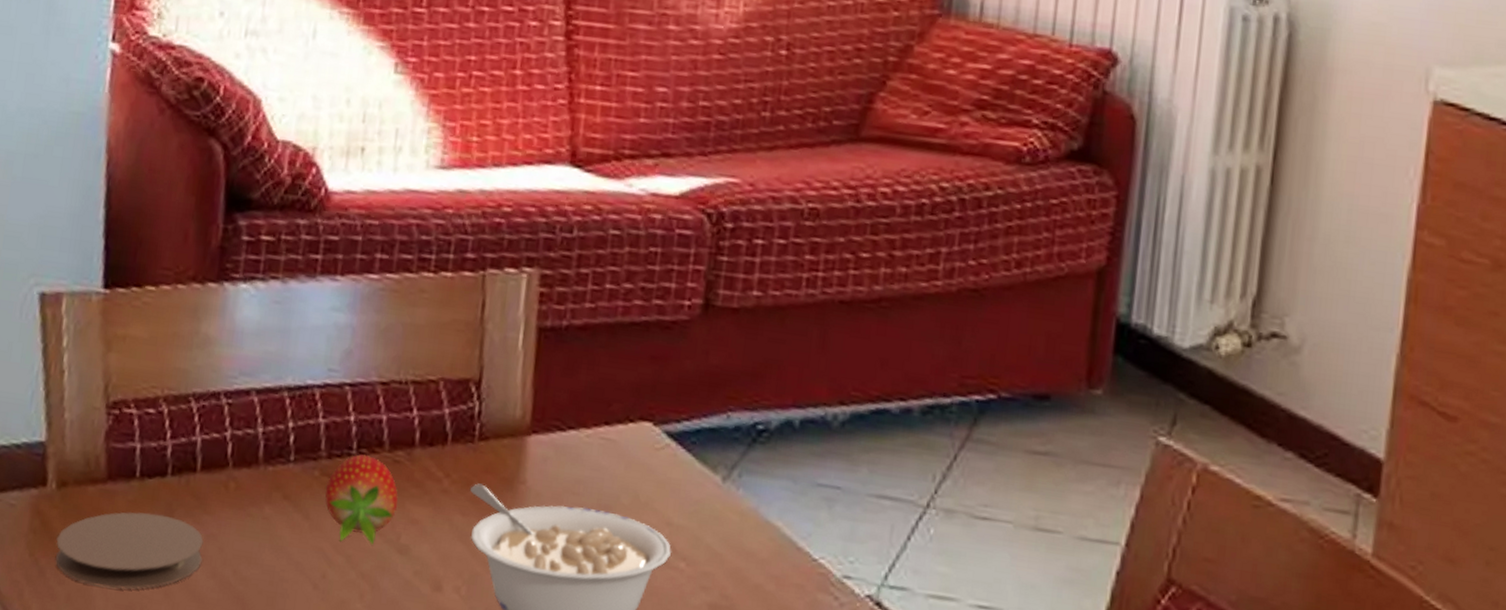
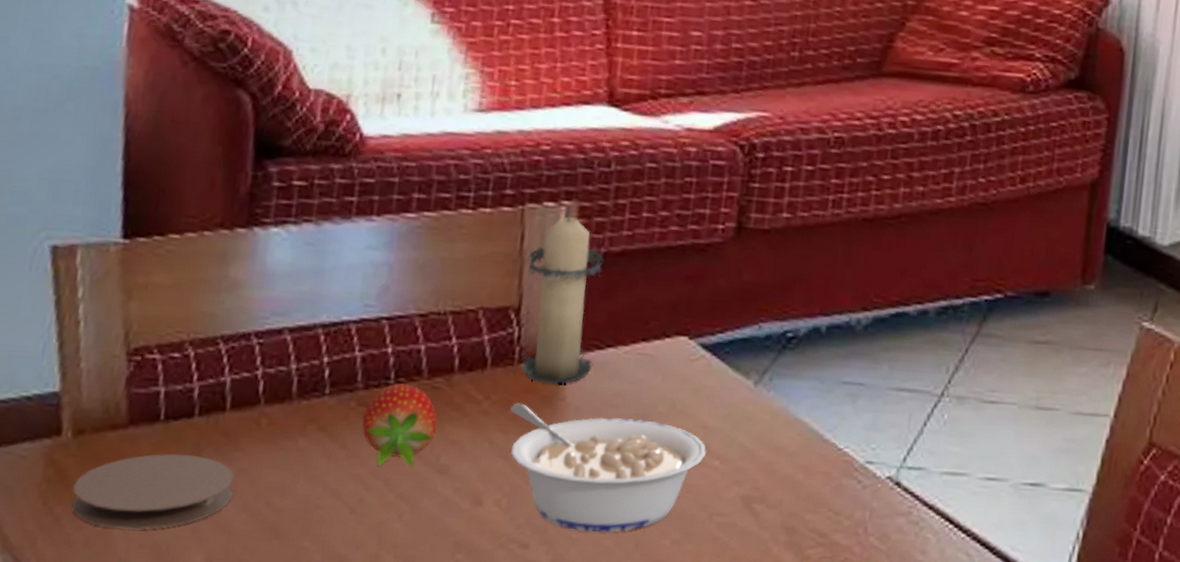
candle: none [481,273,566,467] -> present [521,205,604,385]

